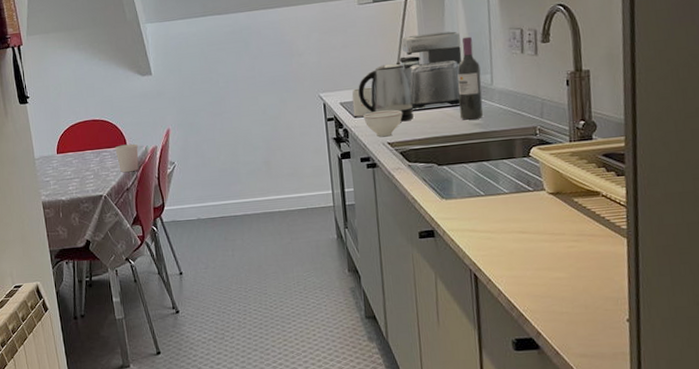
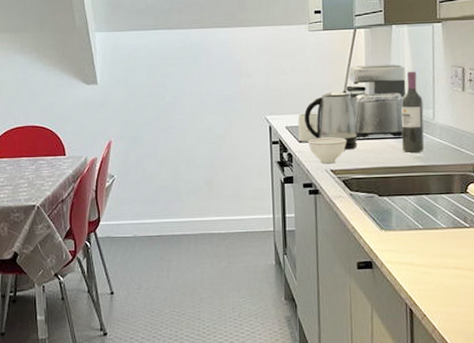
dixie cup: present [115,143,139,173] -> none [53,153,77,183]

